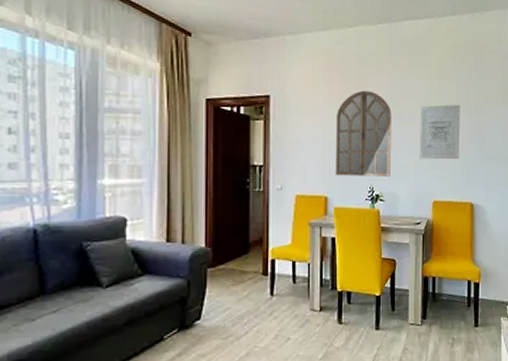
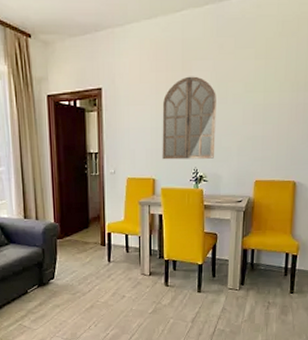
wall art: present [419,104,460,160] -> none [243,83,288,141]

